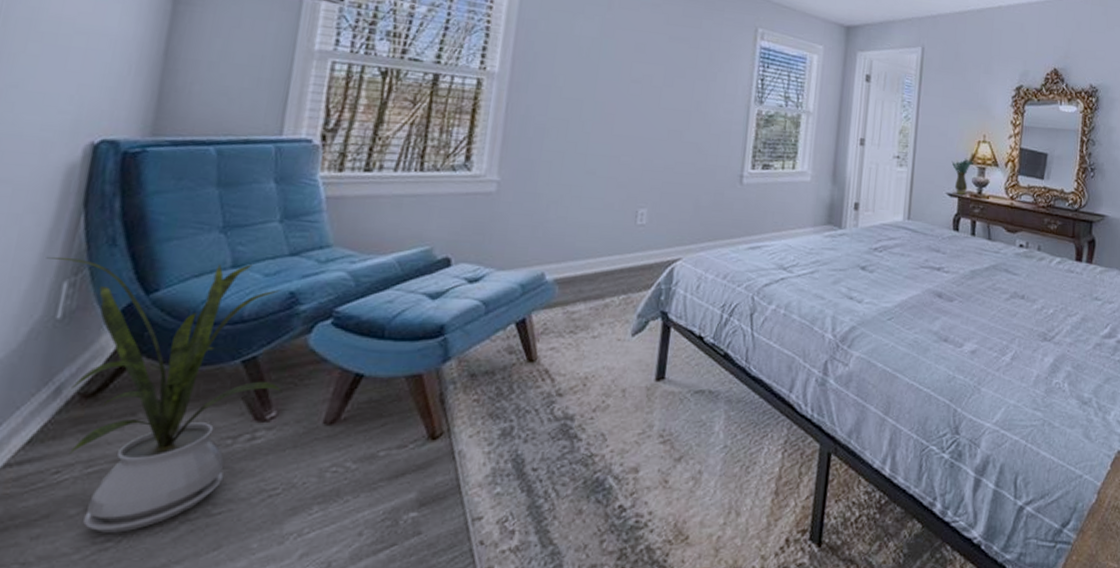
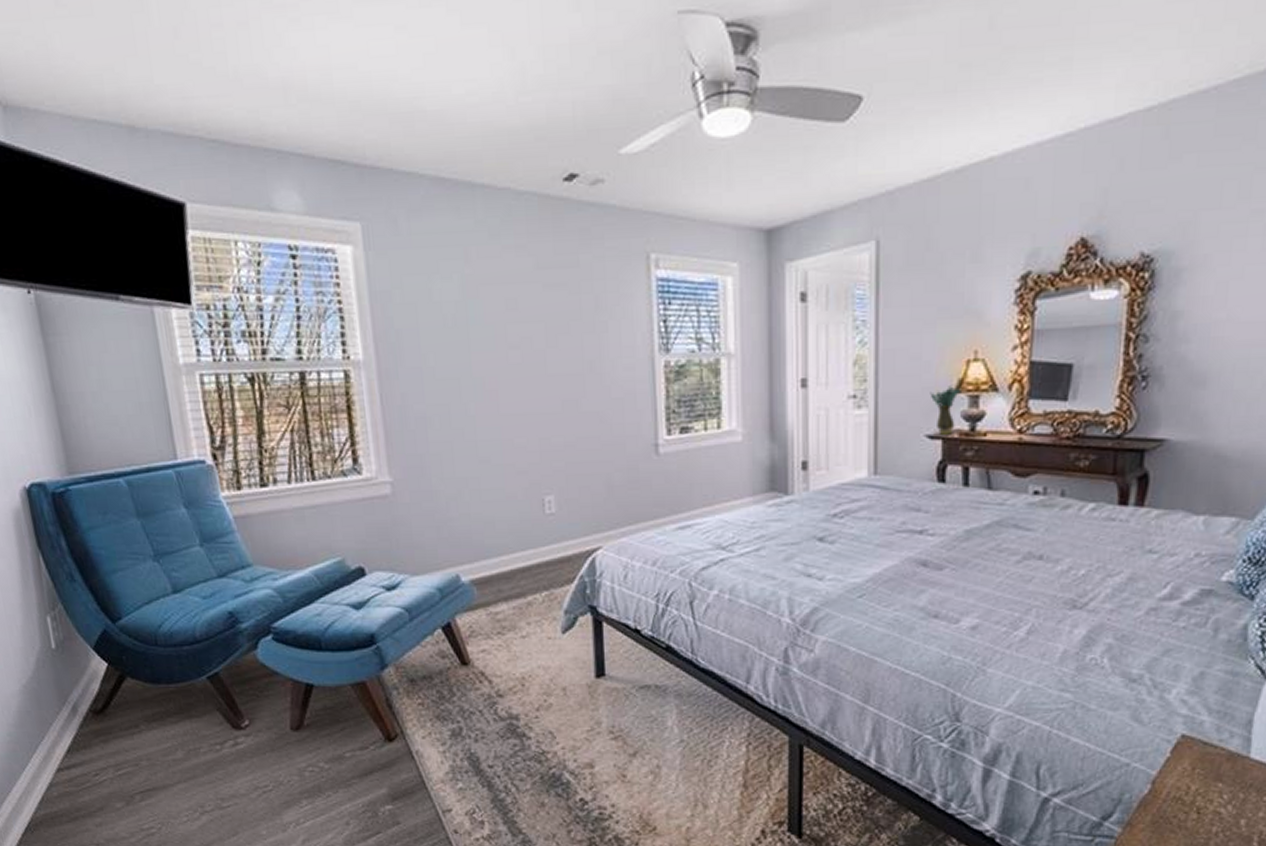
house plant: present [46,256,282,533] -> none [26,589,247,822]

